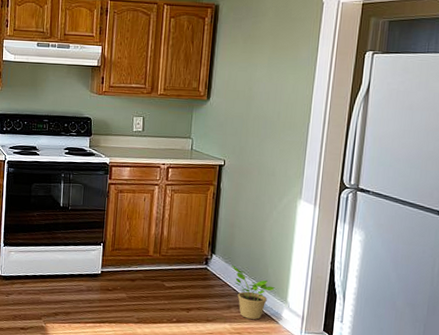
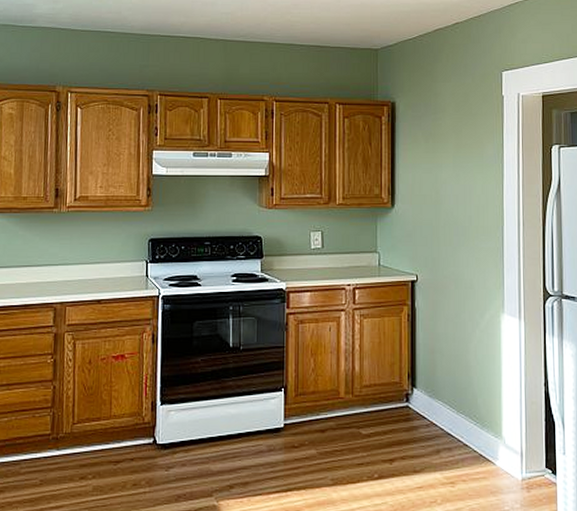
potted plant: present [231,265,275,320] -> none [436,400,487,463]

